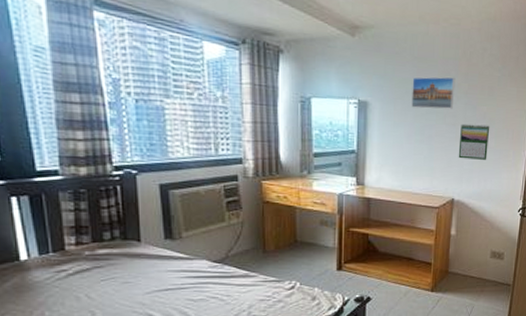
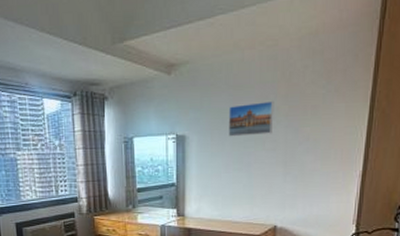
calendar: present [458,123,490,160] -> none [279,147,315,184]

